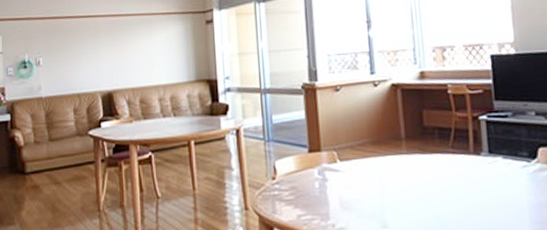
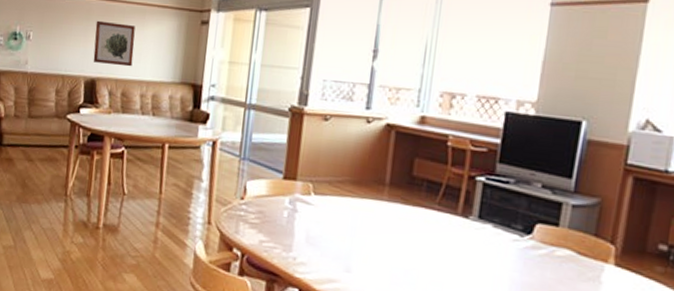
wall art: none [104,35,146,76] -> present [93,20,135,67]

